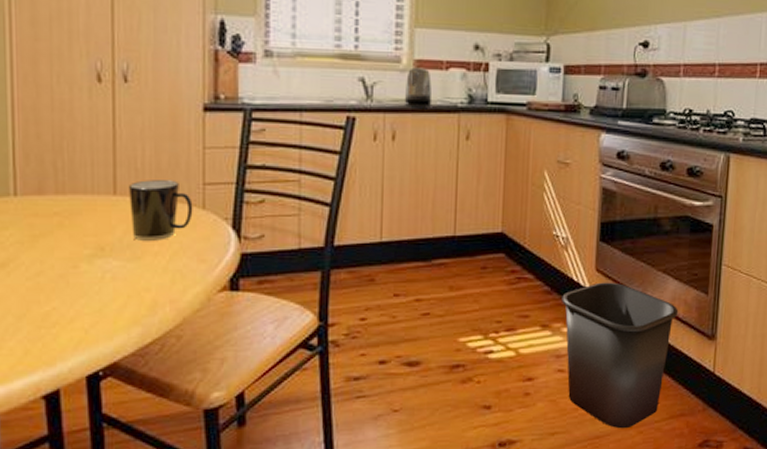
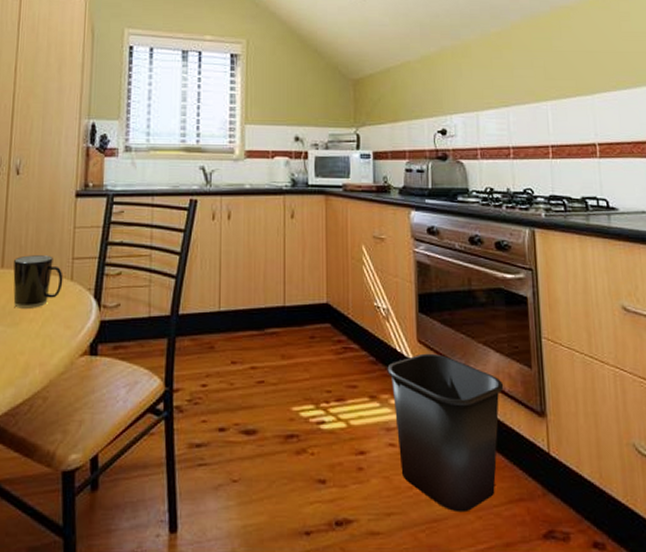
kettle: present [404,67,433,108] -> none [237,157,261,191]

